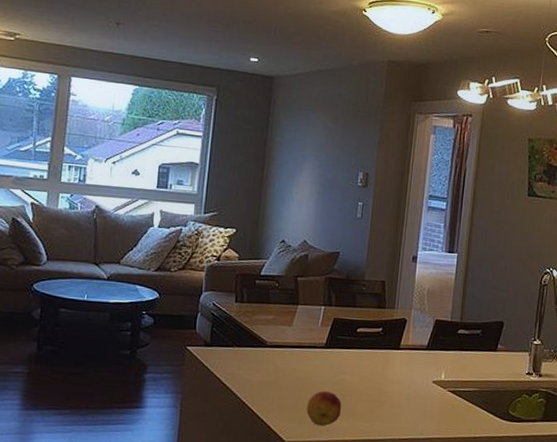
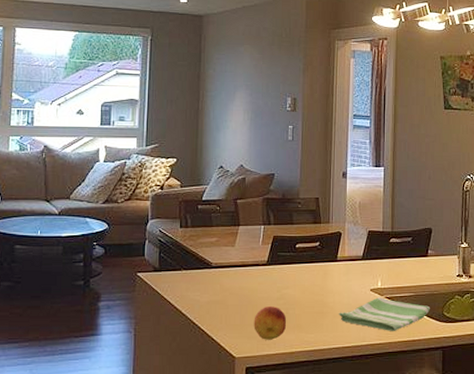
dish towel: none [397,390,496,426] -> present [339,297,431,331]

